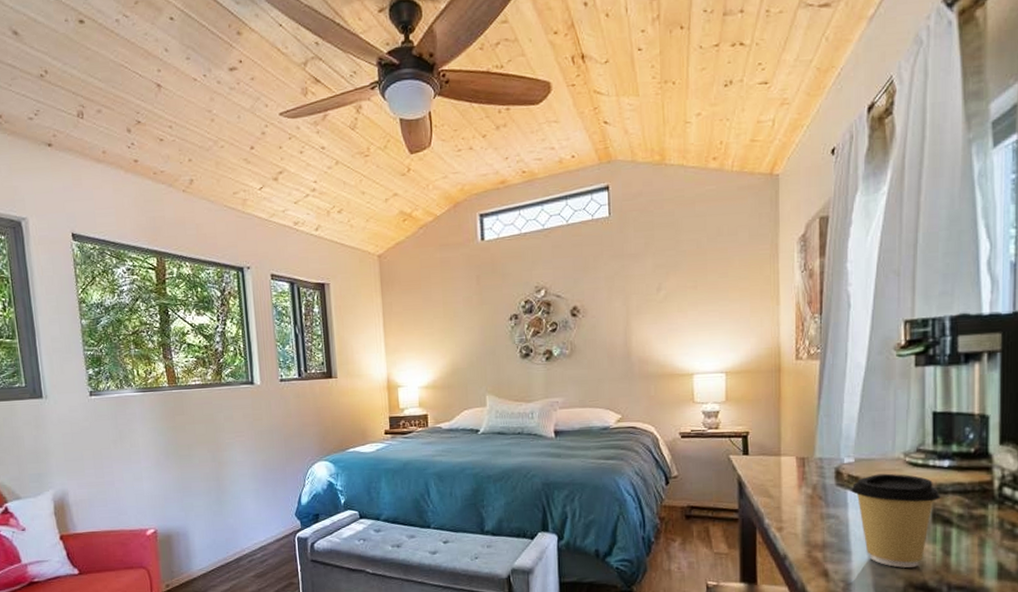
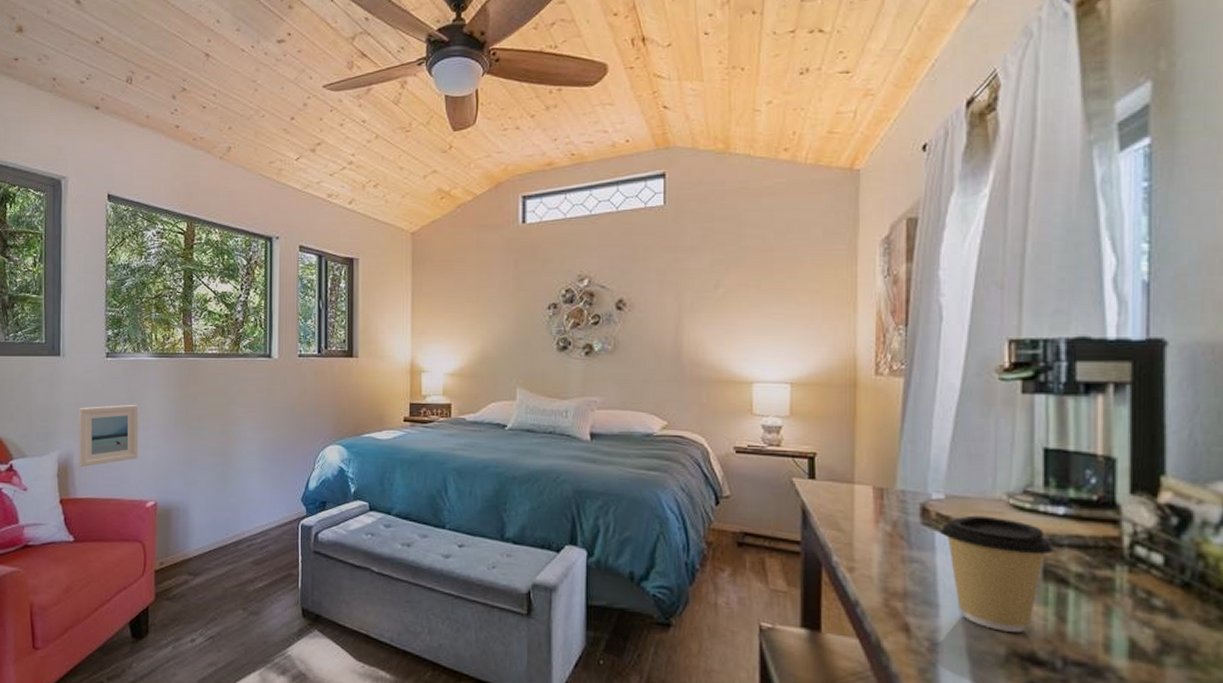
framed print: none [68,439,133,503] -> present [78,404,139,467]

